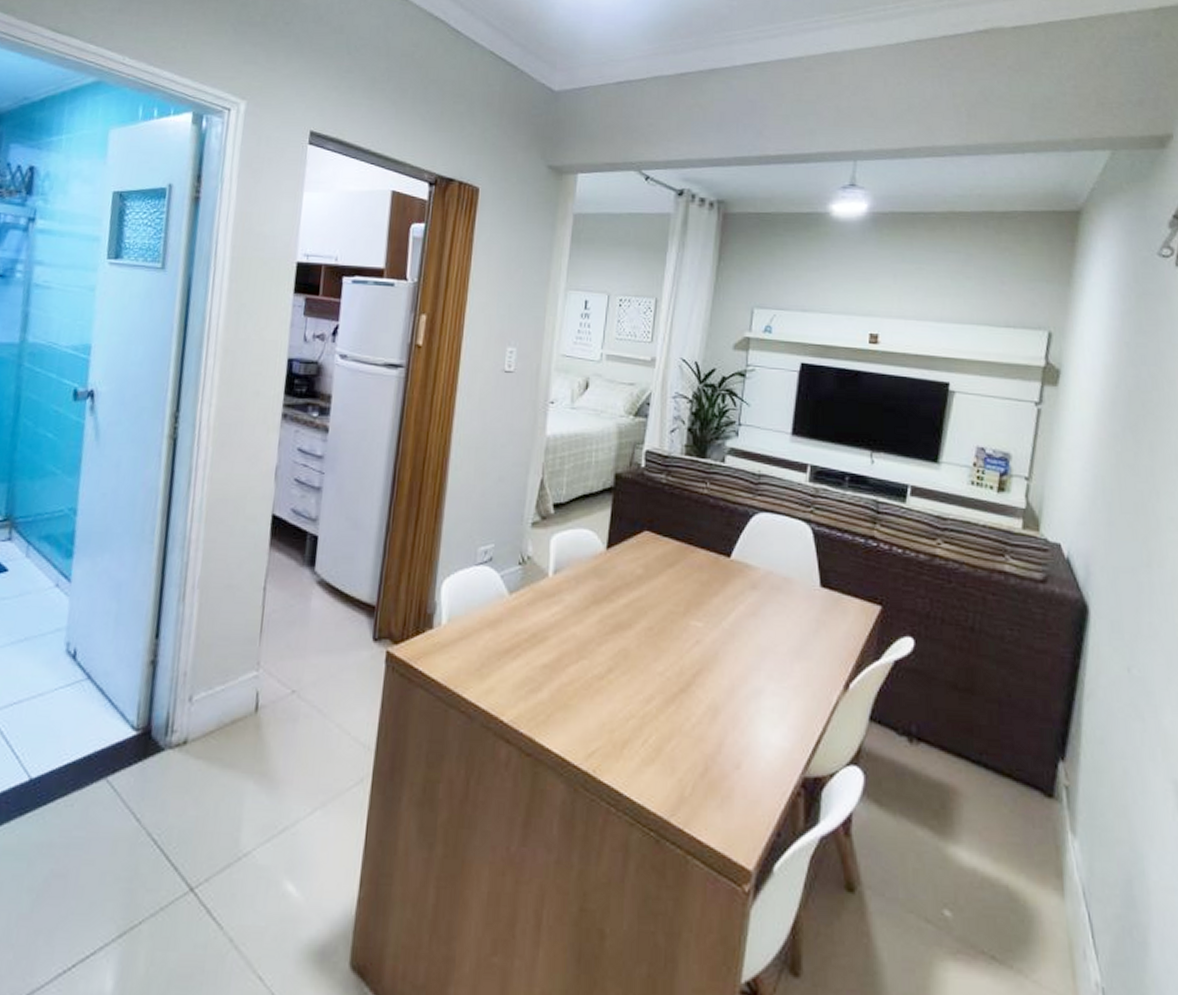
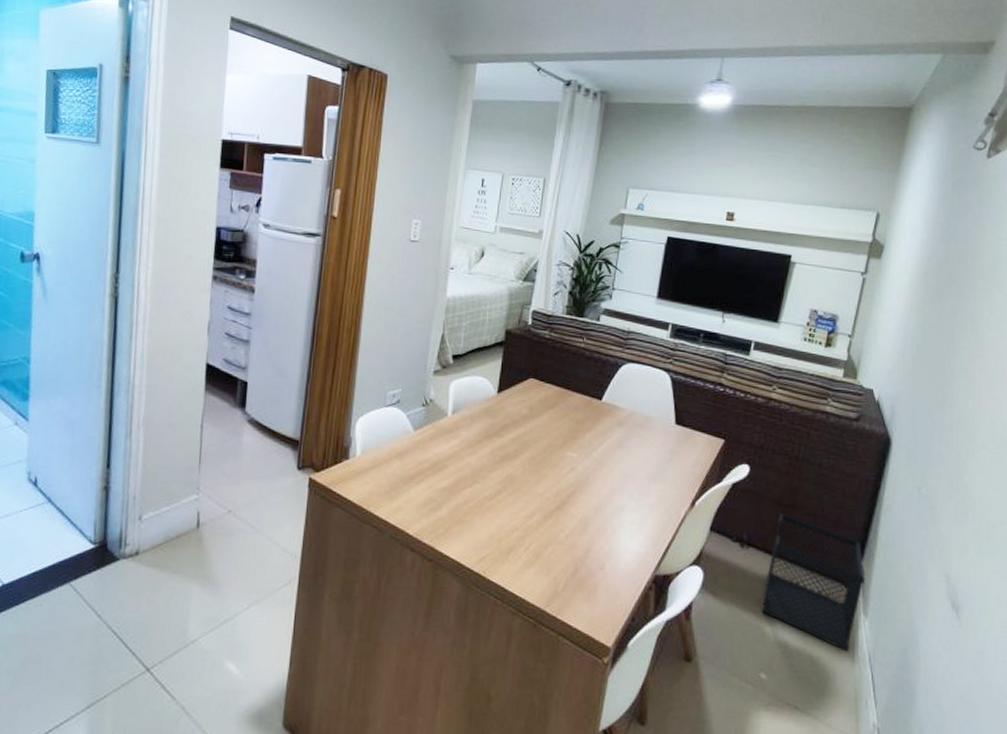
wastebasket: none [940,700,1070,883] -> present [762,514,866,652]

